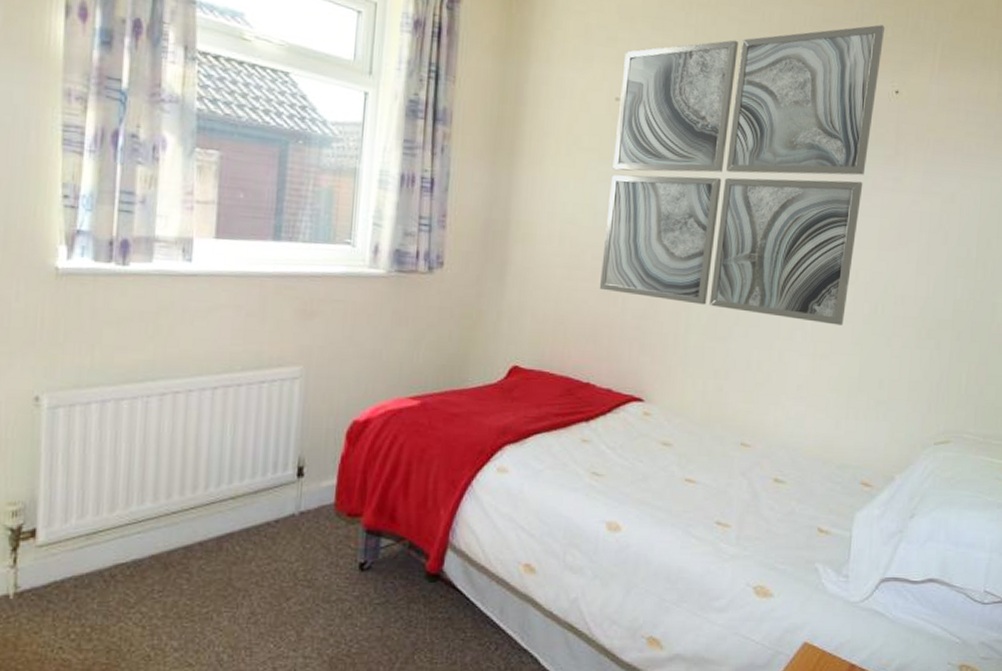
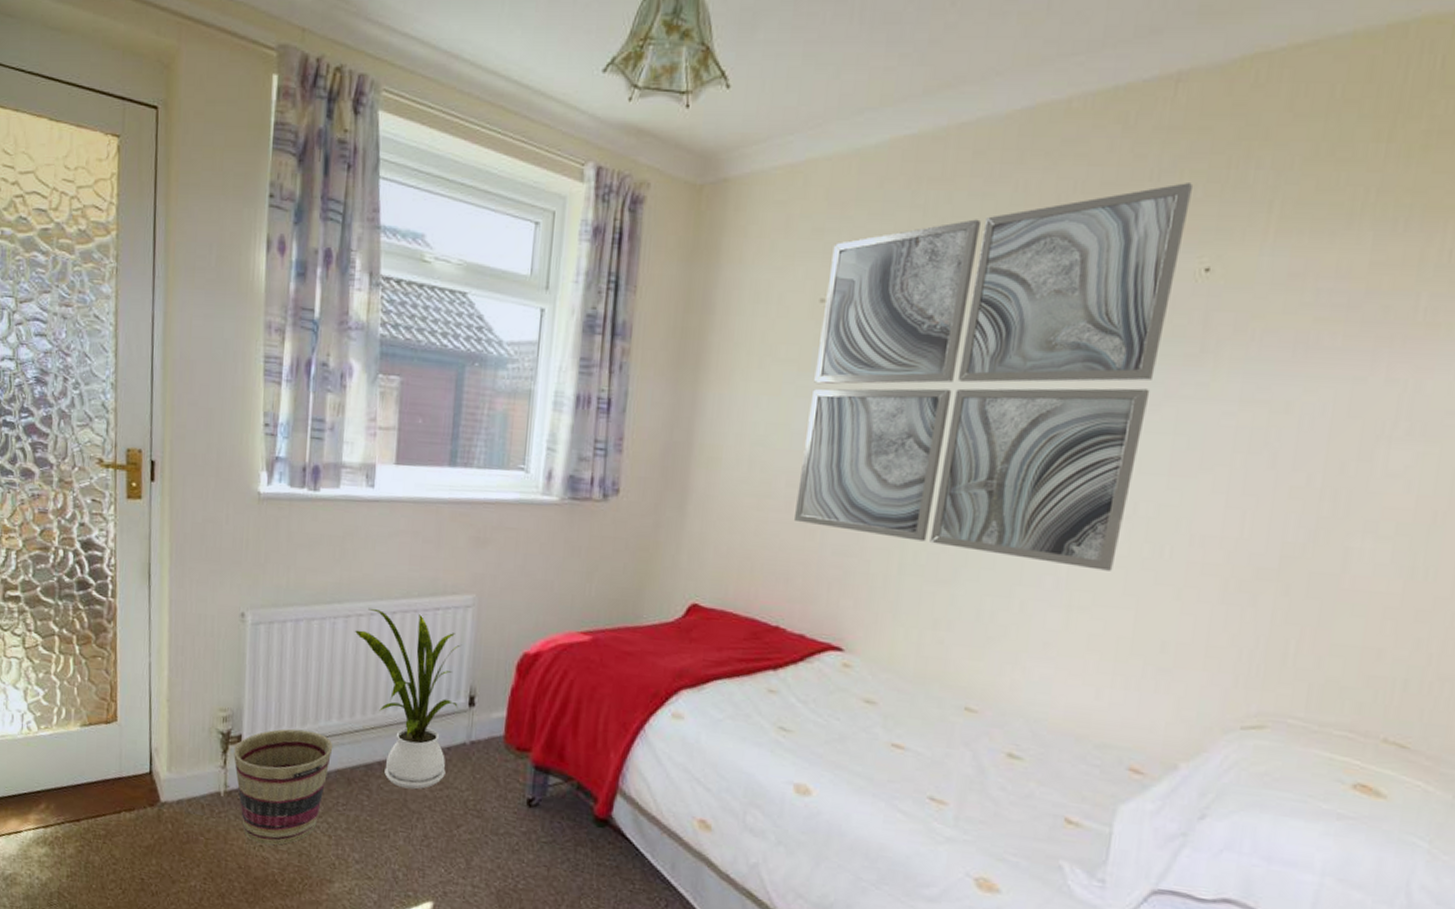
basket: none [26,517,147,645] -> present [234,728,333,845]
house plant: none [170,384,289,567] -> present [354,607,462,790]

